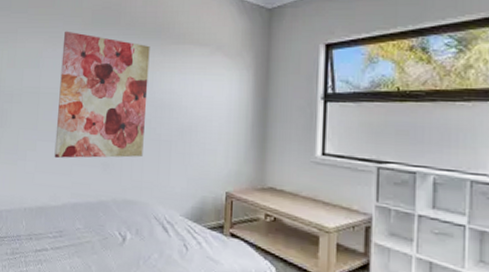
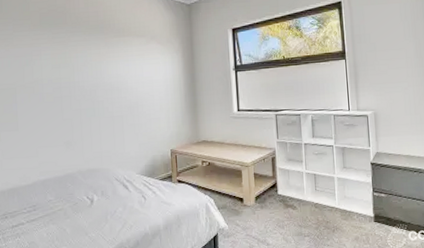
wall art: present [54,31,150,159] -> none [14,32,100,145]

